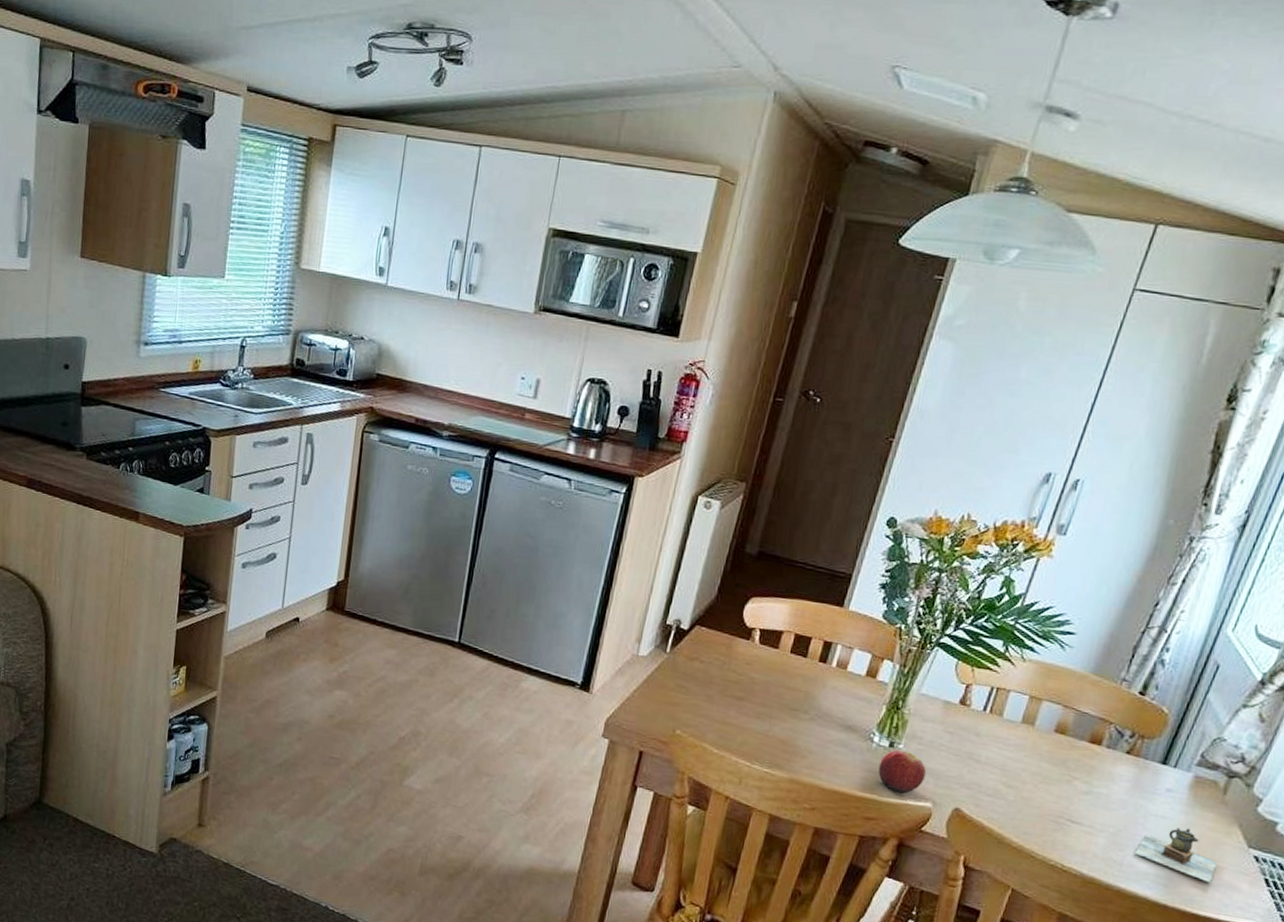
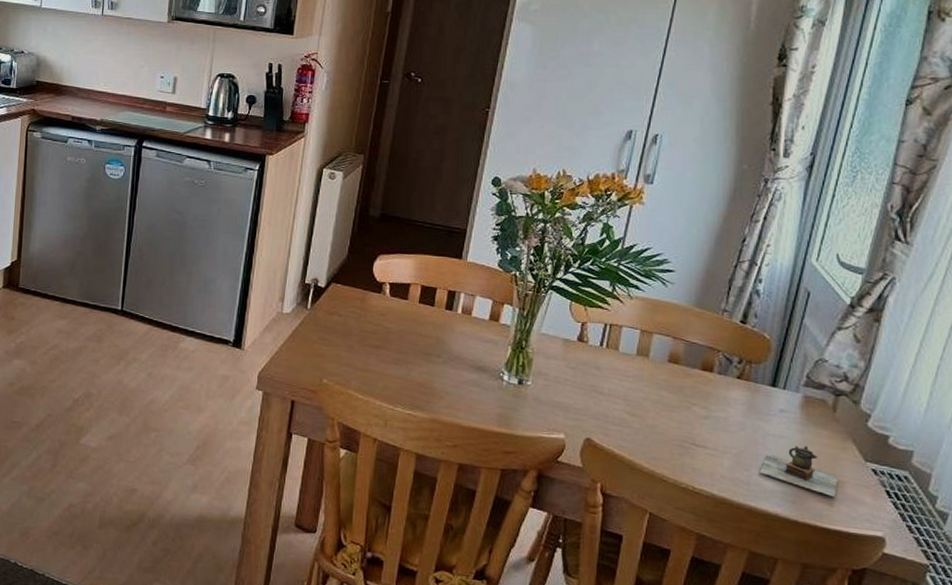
apple: present [878,749,927,793] -> none [511,386,556,426]

